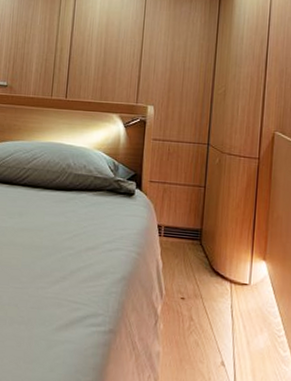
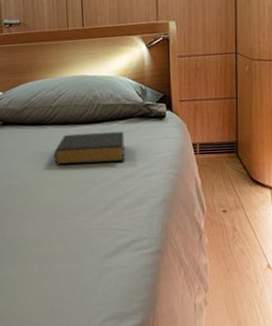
hardback book: none [20,197,92,233] -> present [54,131,125,165]

